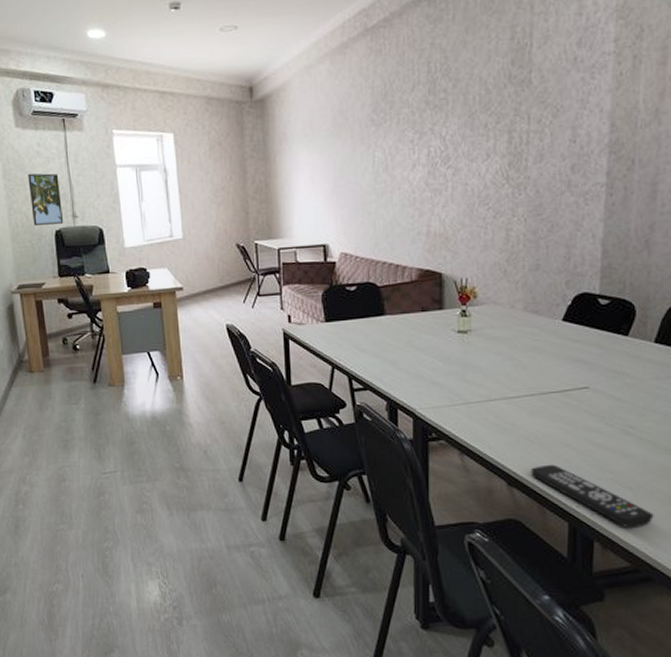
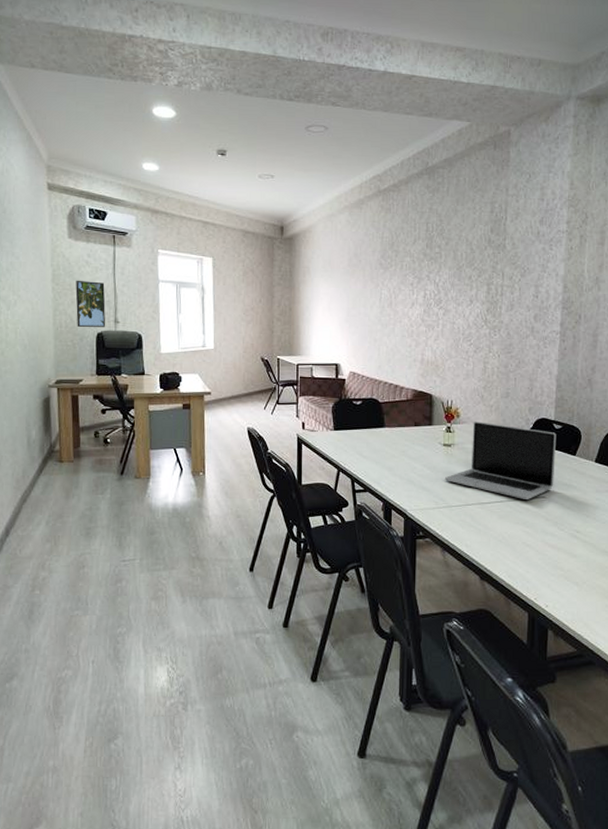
laptop: none [460,301,603,391] -> present [444,421,557,499]
remote control: present [530,464,654,529] -> none [499,561,595,619]

